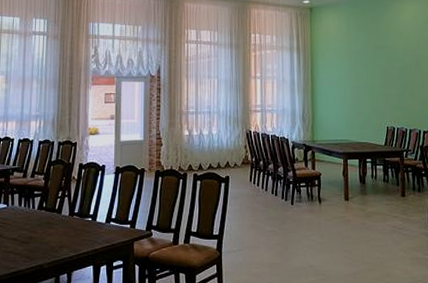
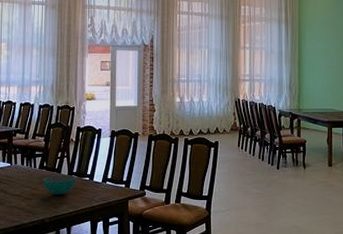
bowl: none [42,216,78,238] -> present [43,175,76,195]

